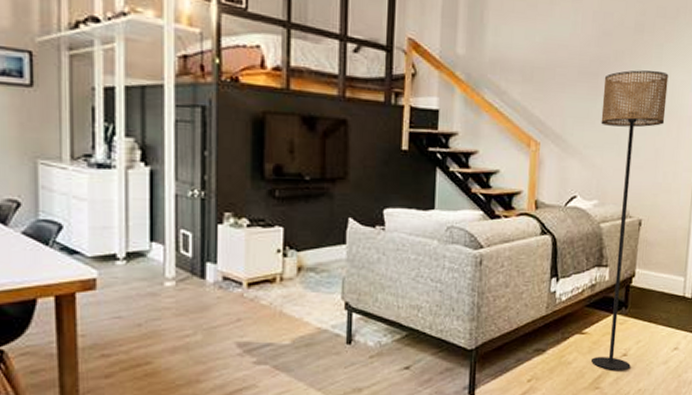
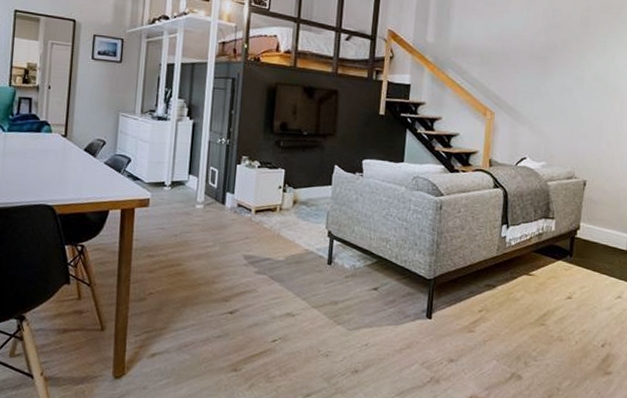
floor lamp: present [592,70,669,370] -> none [538,55,612,311]

